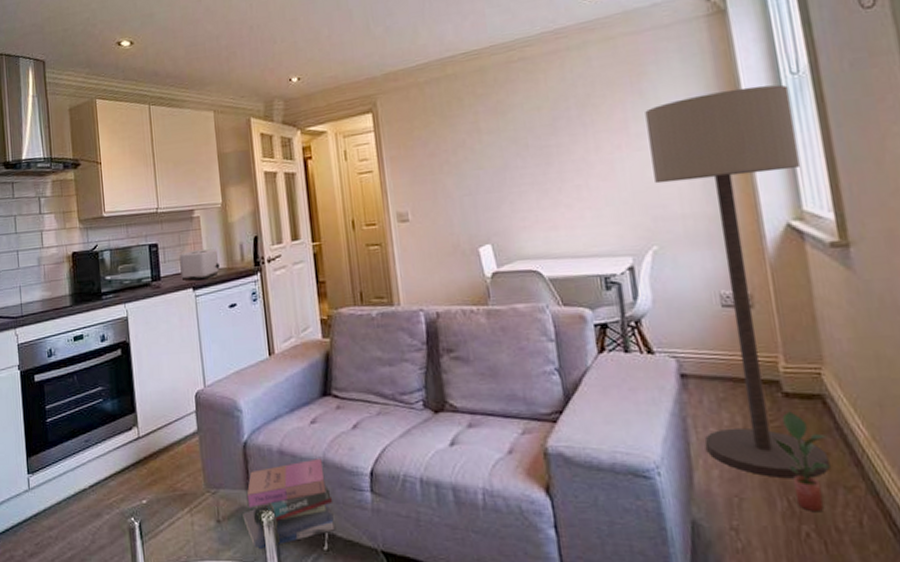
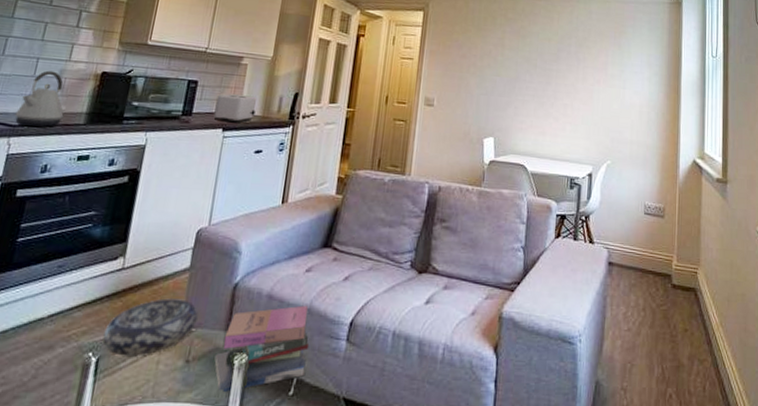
kettle: none [14,260,52,317] -> present [15,70,64,128]
decorative bowl: none [138,462,218,519] -> present [102,298,198,356]
floor lamp: present [645,84,830,479] -> none [615,57,709,351]
potted plant: present [774,411,830,511] -> none [661,299,693,377]

